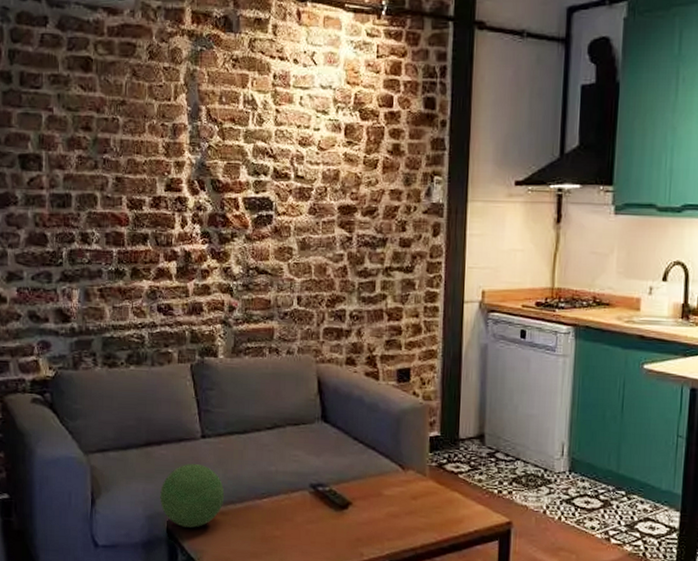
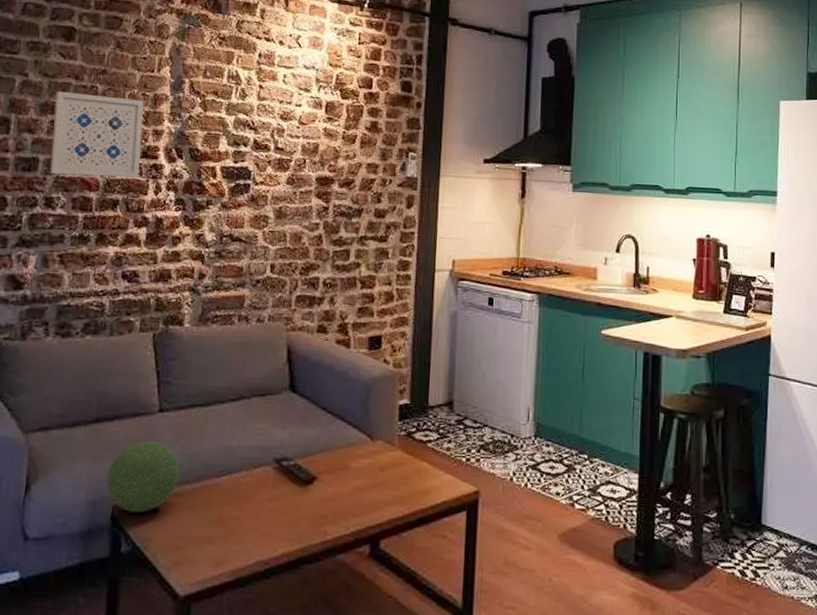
wall art: none [80,125,165,211] -> present [50,91,144,177]

